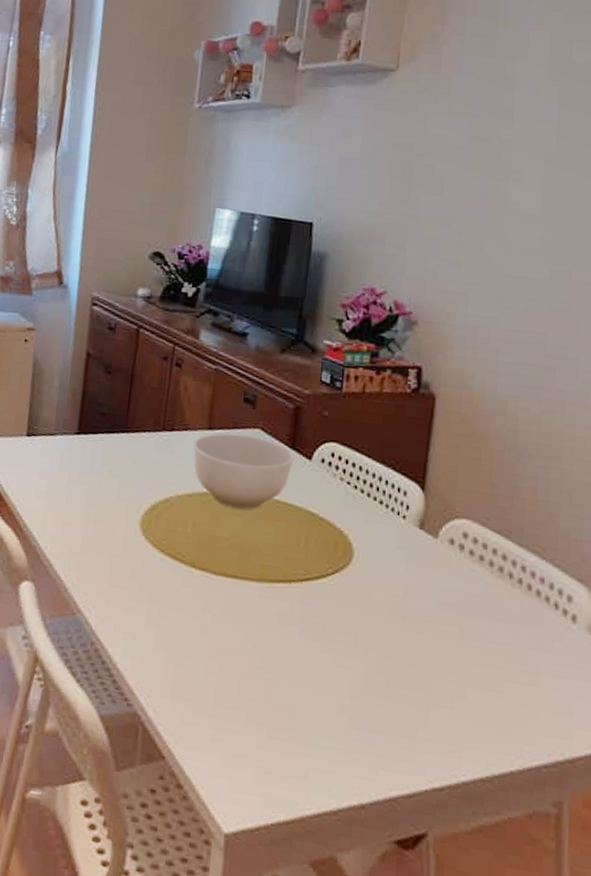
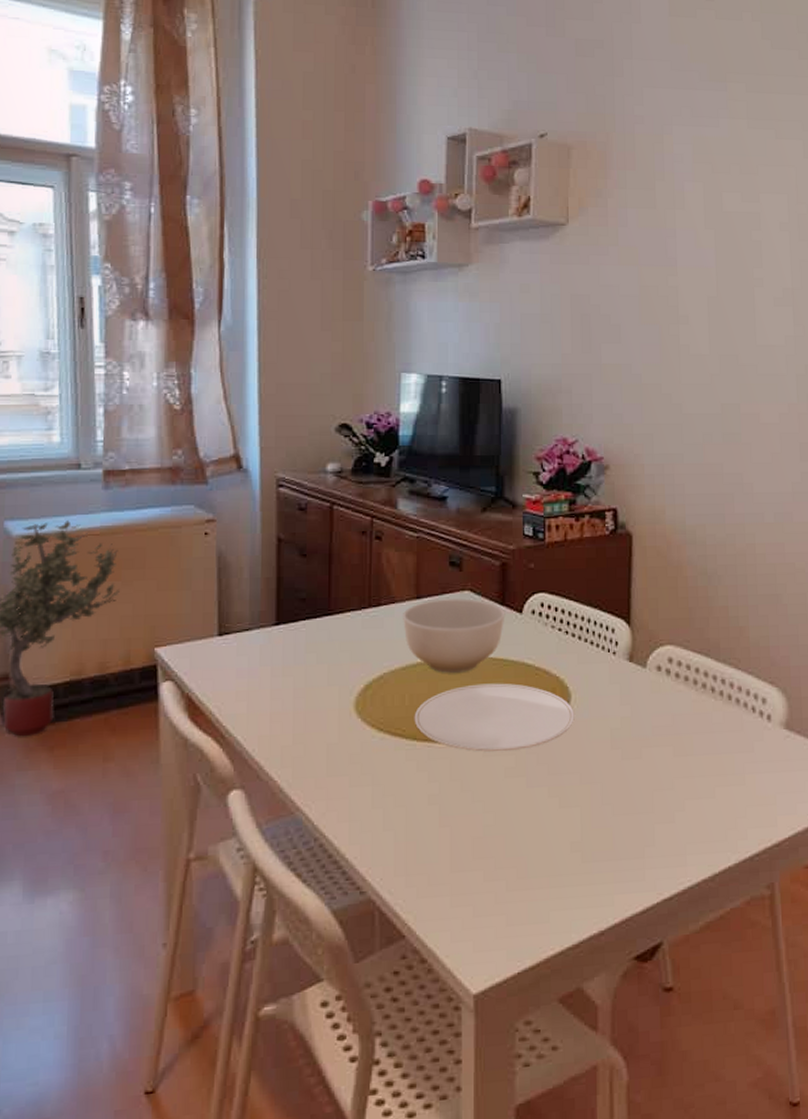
plate: none [194,523,356,598] -> present [414,683,575,752]

